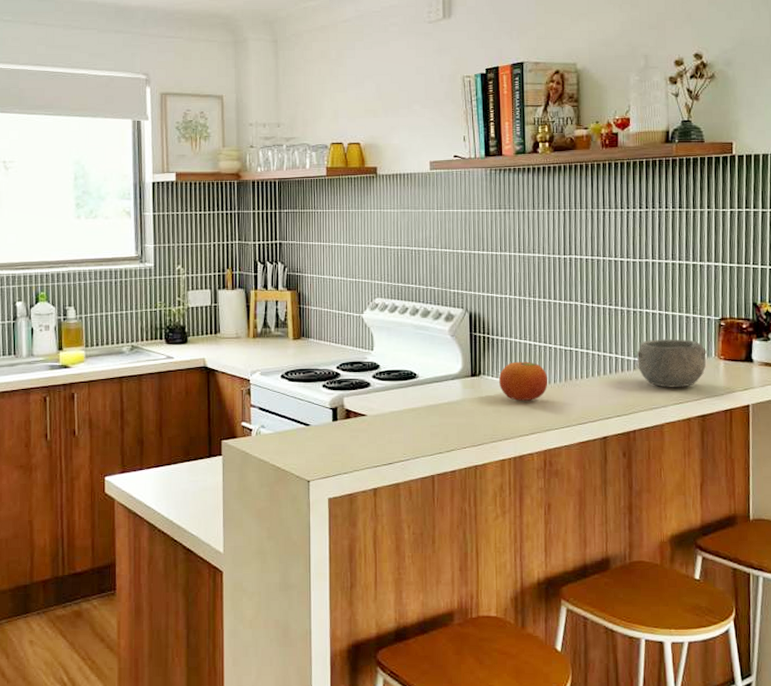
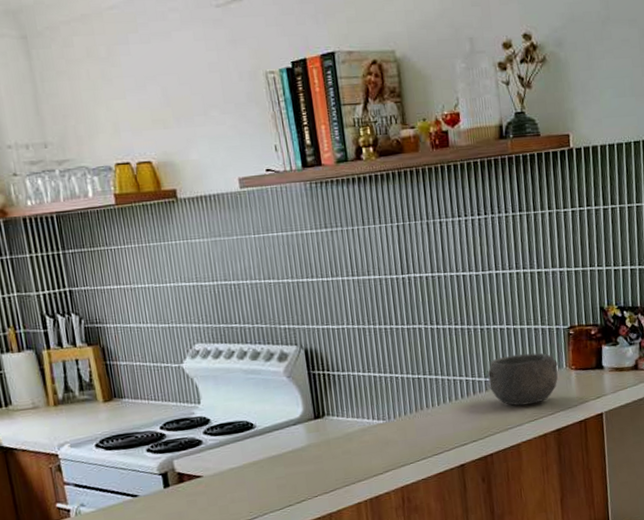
fruit: present [498,361,548,401] -> none [344,395,399,439]

